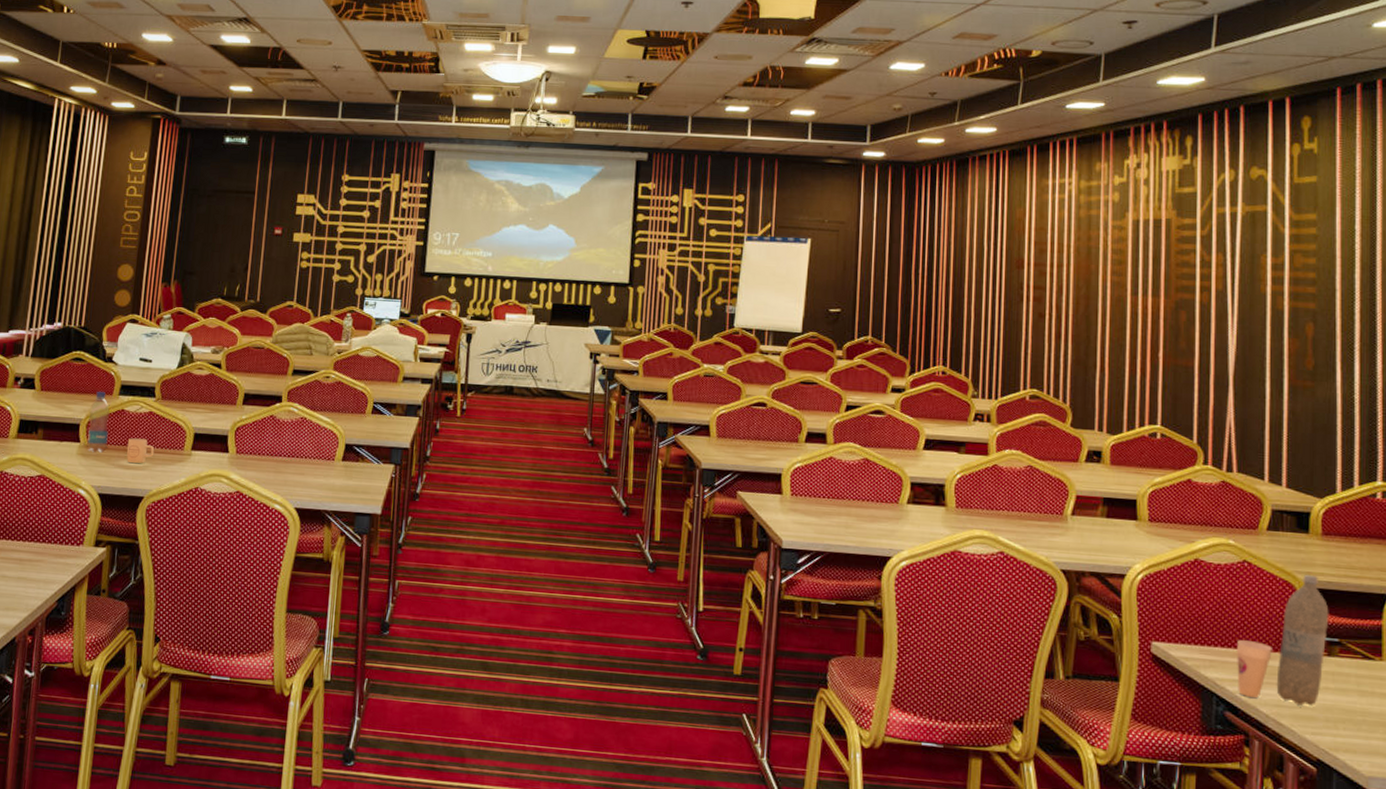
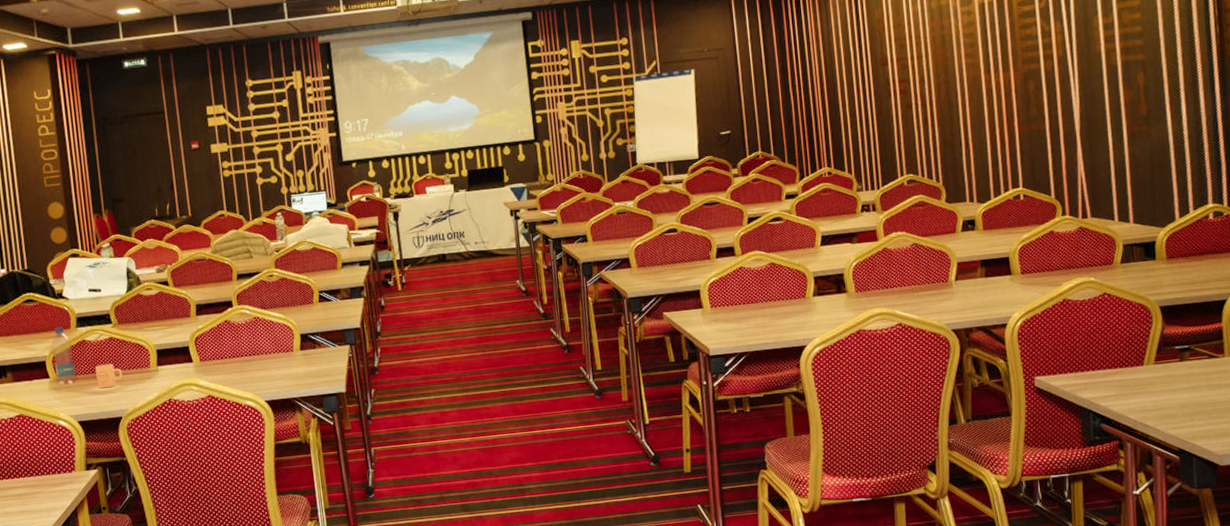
cup: present [1237,640,1272,699] -> none [1105,360,1135,409]
water bottle: present [1276,574,1329,706] -> none [1140,295,1179,407]

